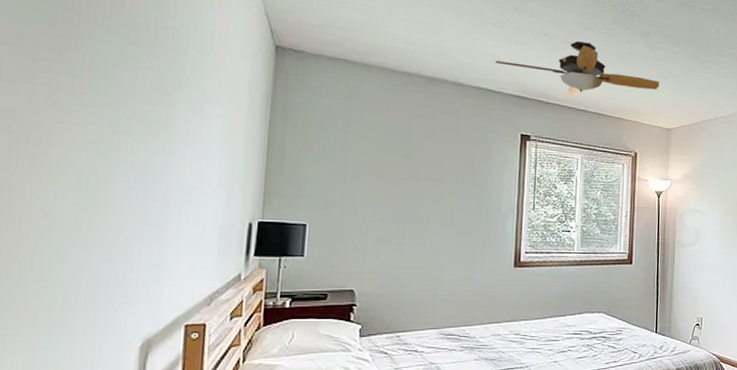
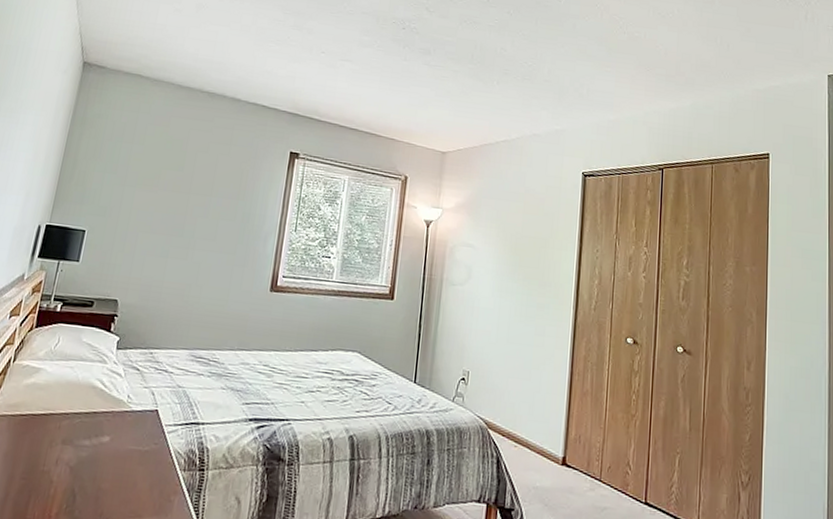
ceiling fan: present [494,41,660,95] -> none [272,58,437,113]

